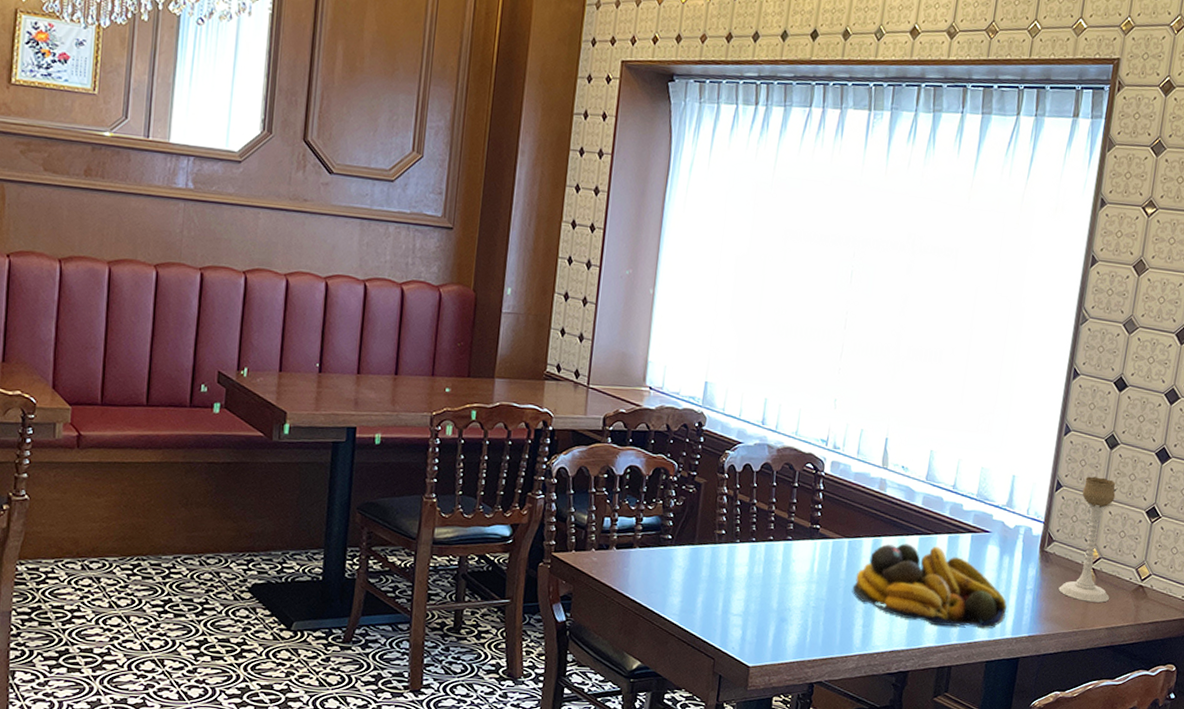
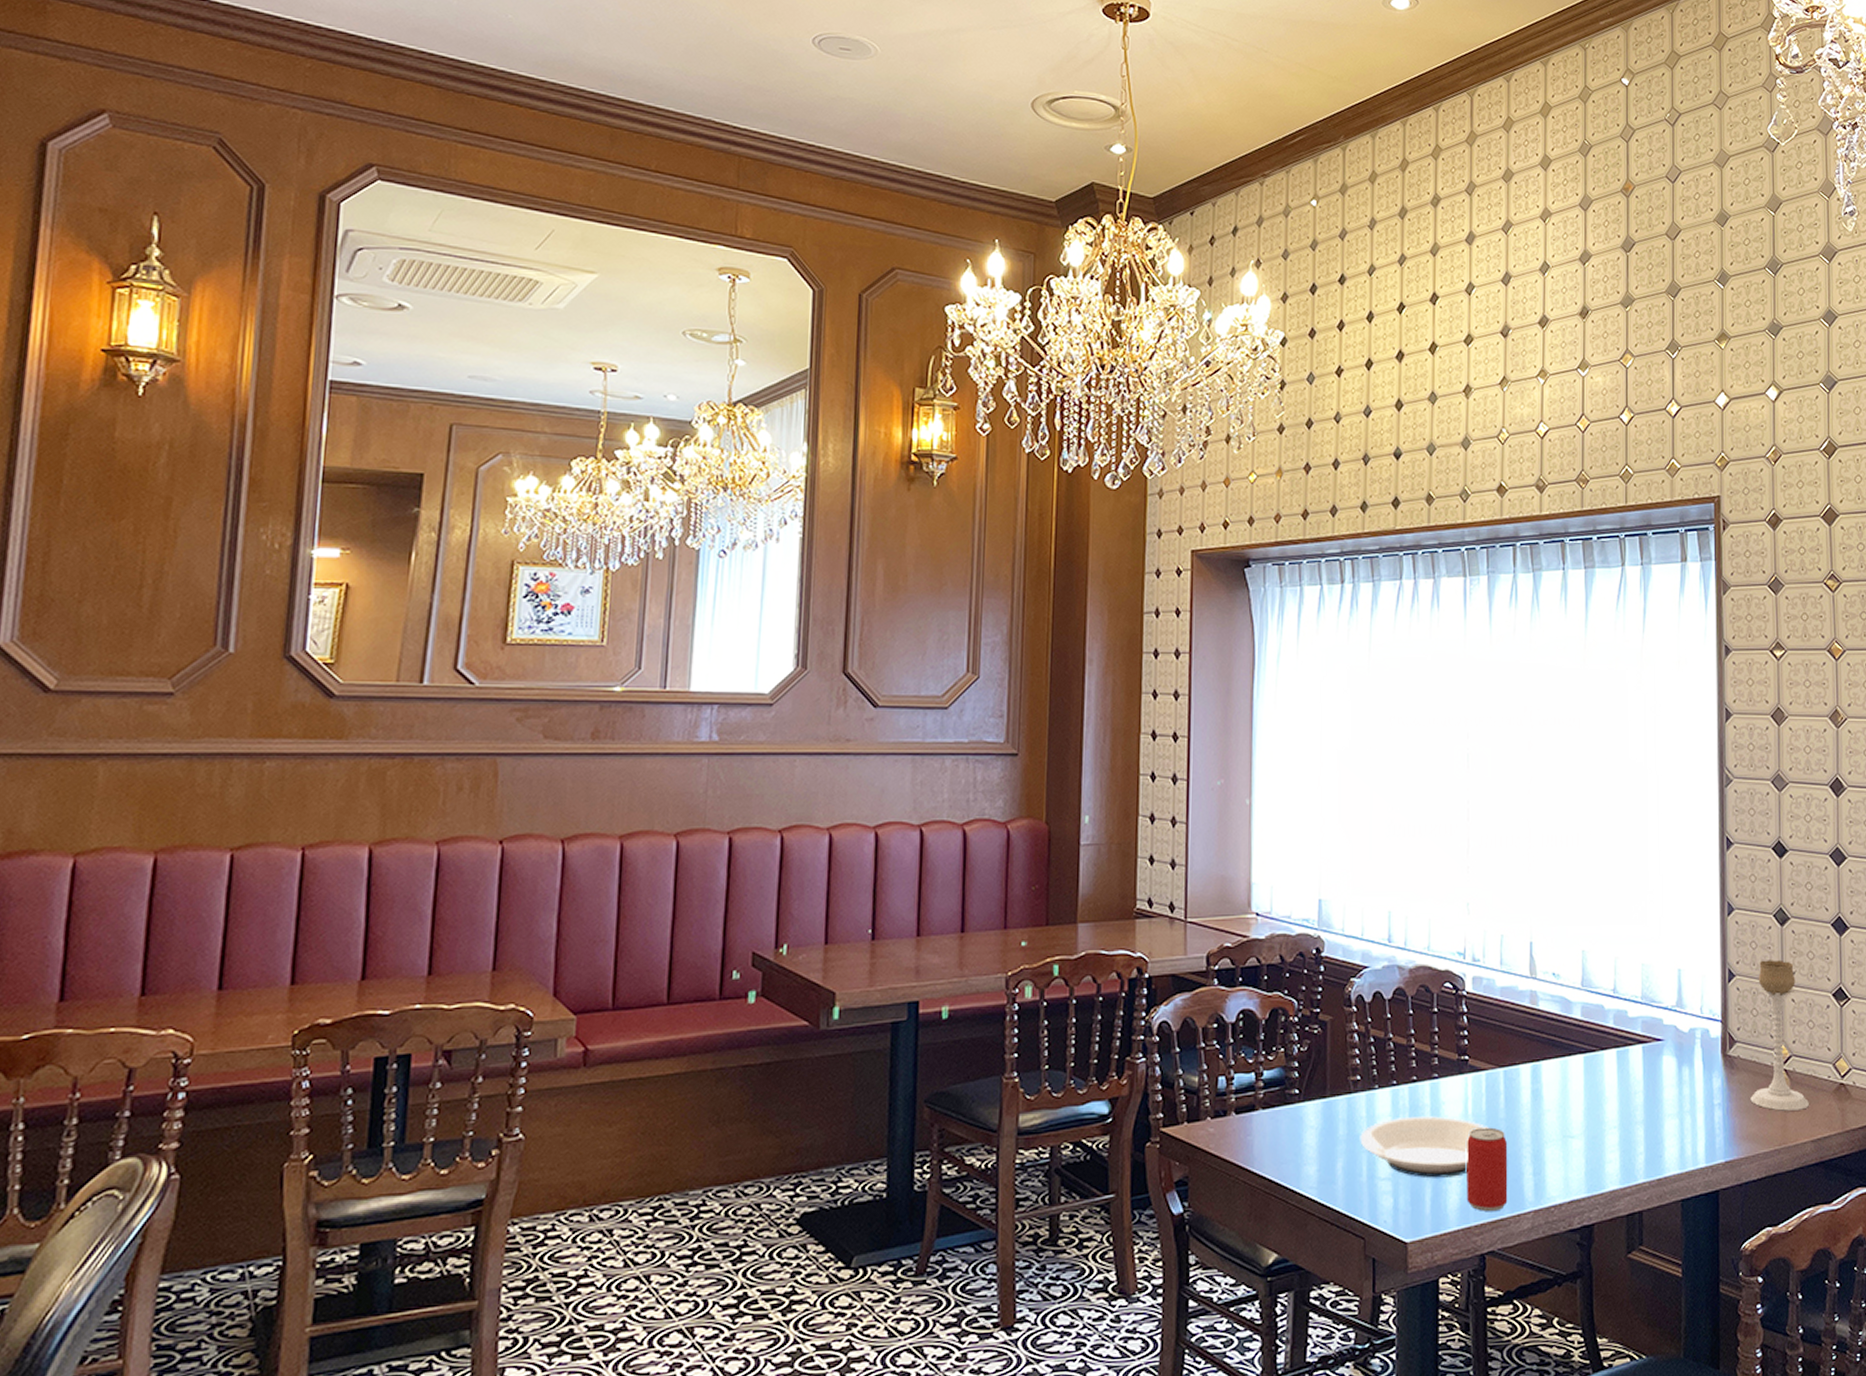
plate: none [719,568,829,620] -> present [1360,1116,1488,1178]
beer can: none [803,584,845,652] -> present [1466,1127,1508,1212]
fruit bowl: present [852,543,1007,629] -> none [1515,1064,1695,1163]

